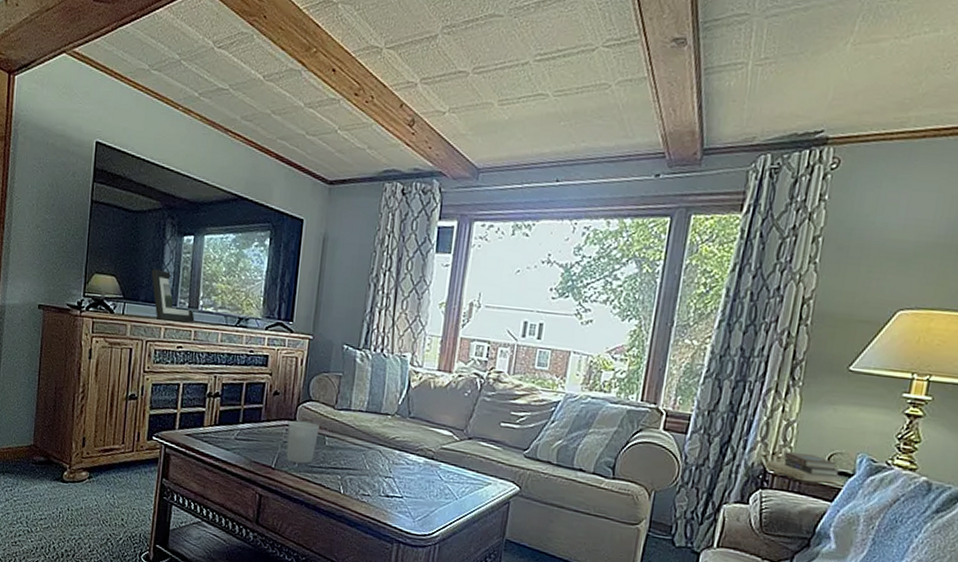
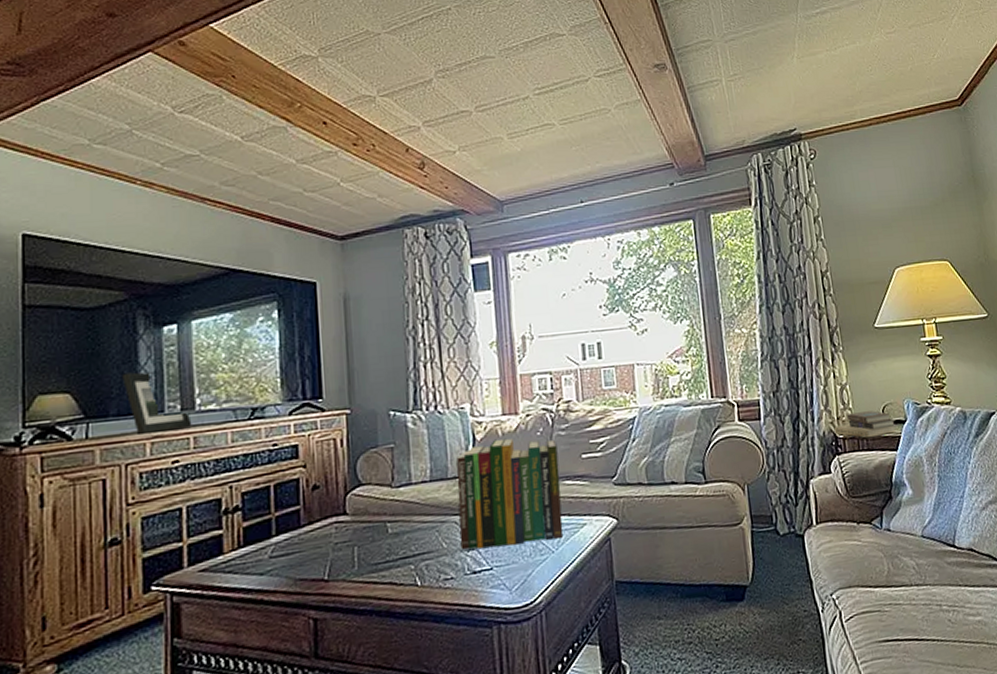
candle holder: present [286,420,319,464] -> none [336,510,378,567]
books: none [380,390,481,491] -> present [456,438,564,550]

